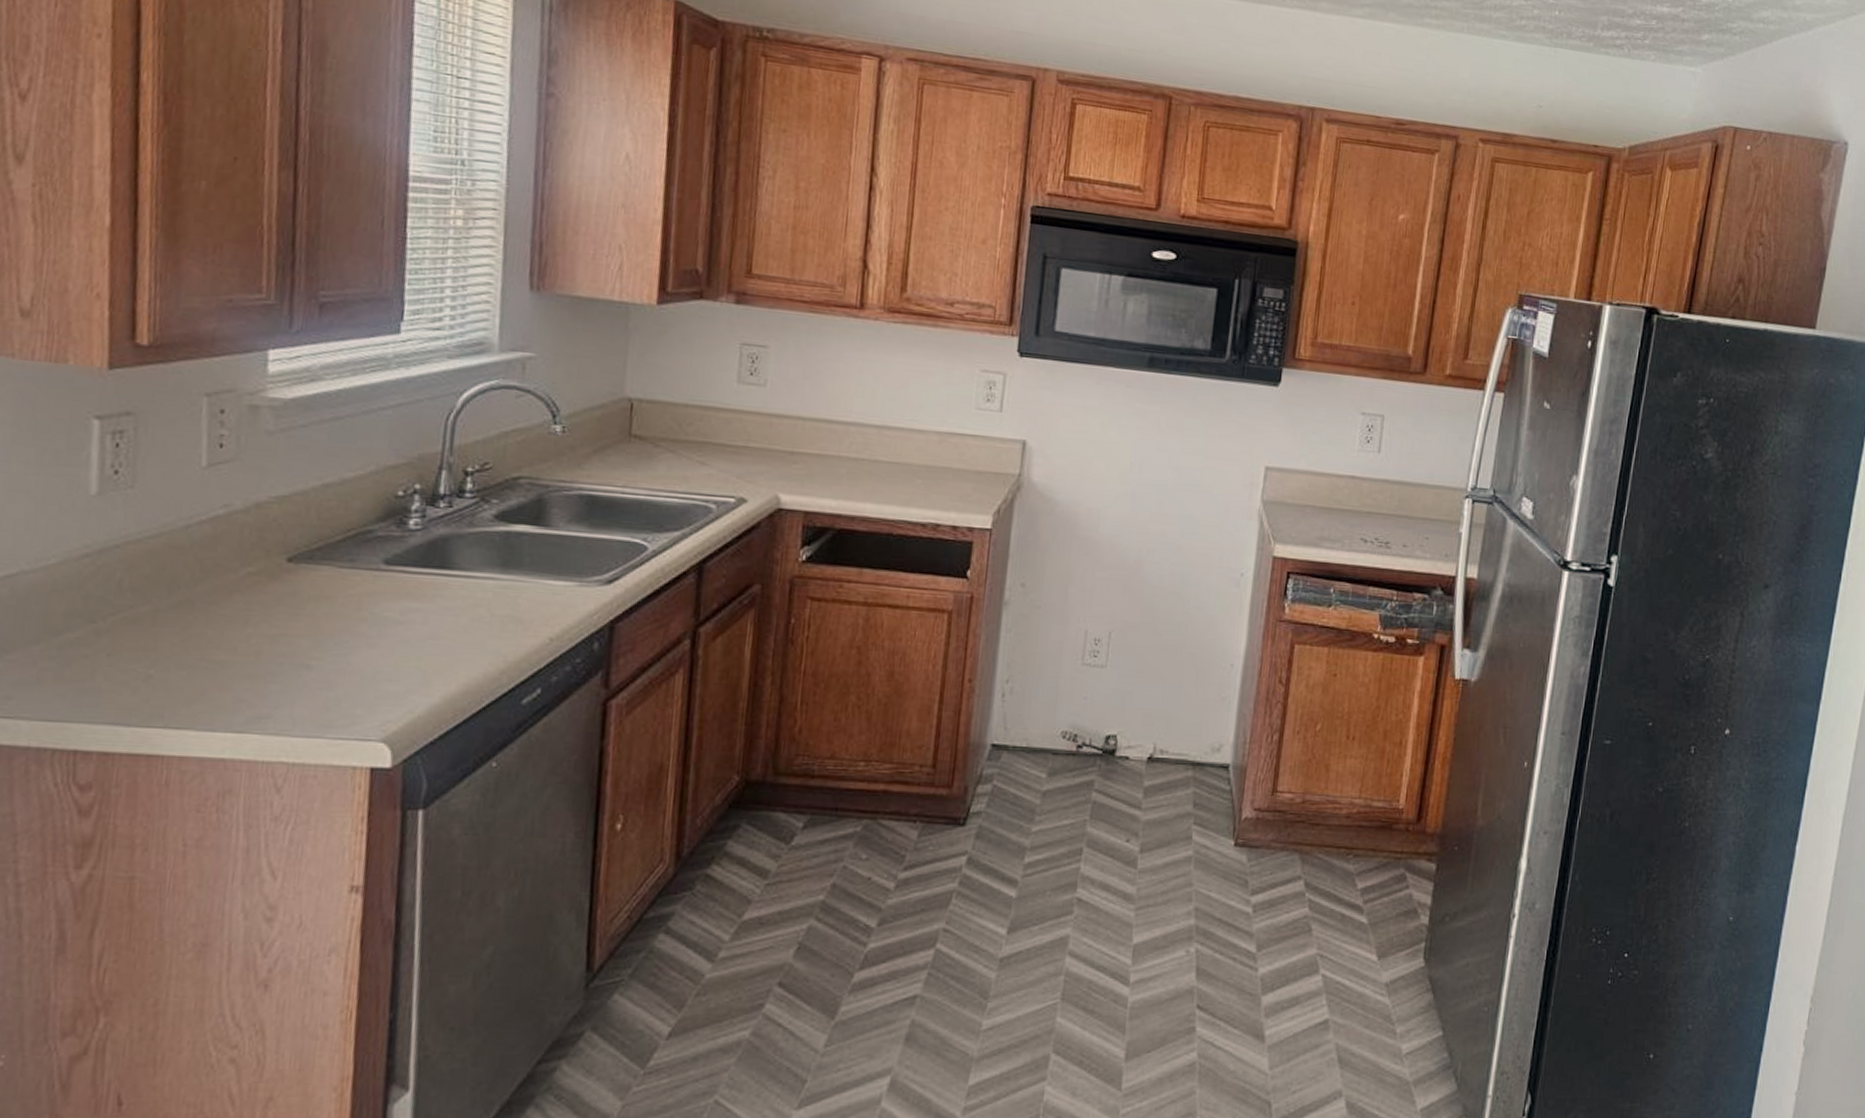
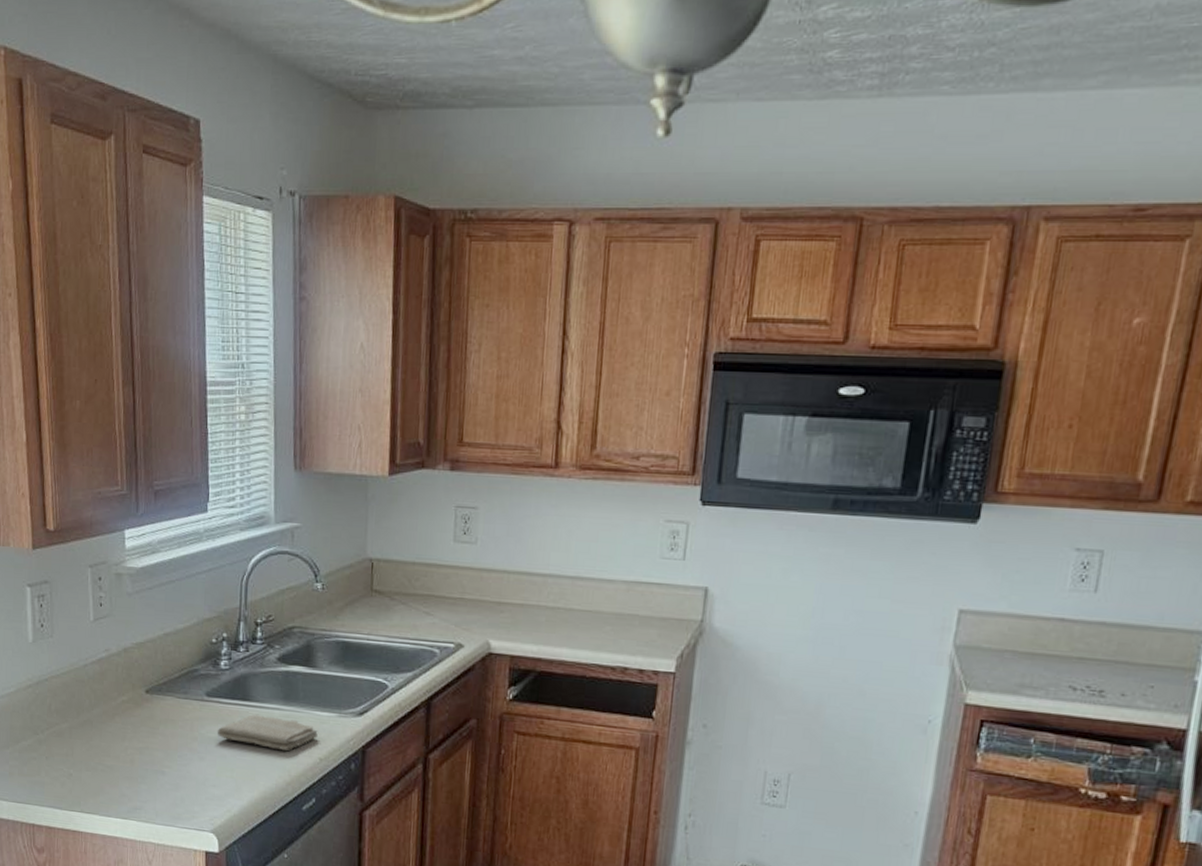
washcloth: none [398,586,549,632] -> present [217,714,318,752]

